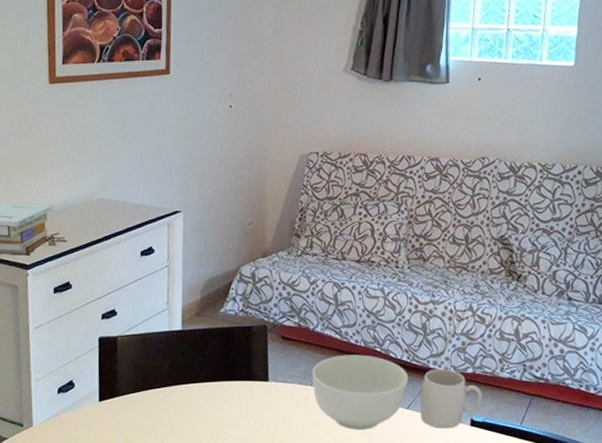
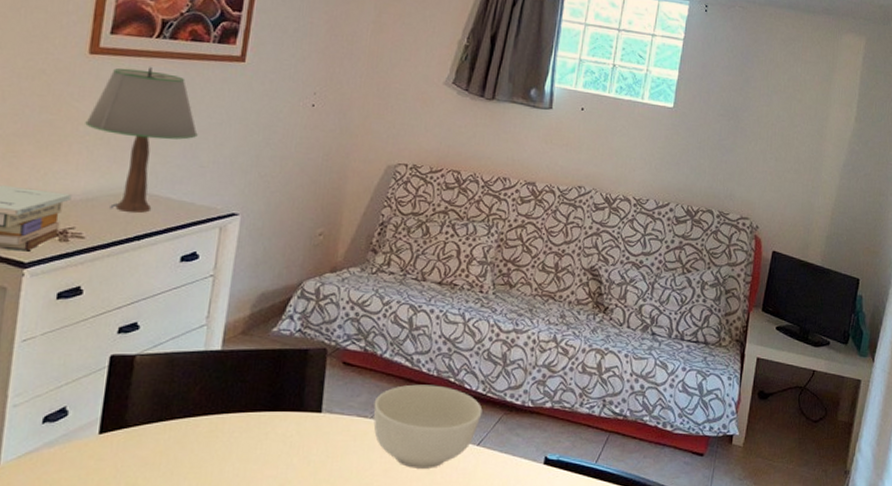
table lamp: none [54,88,140,218] -> present [85,66,198,214]
mug: present [420,369,482,429] -> none [491,402,559,467]

